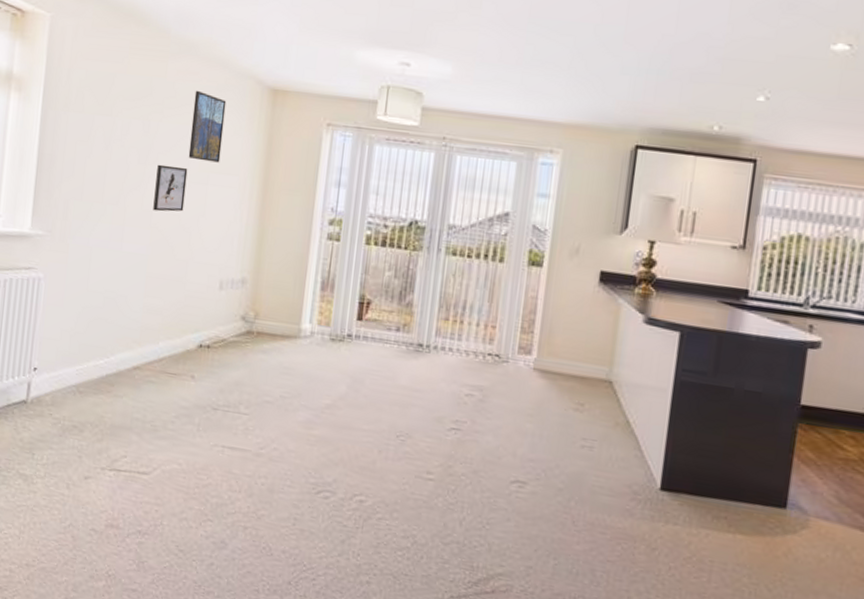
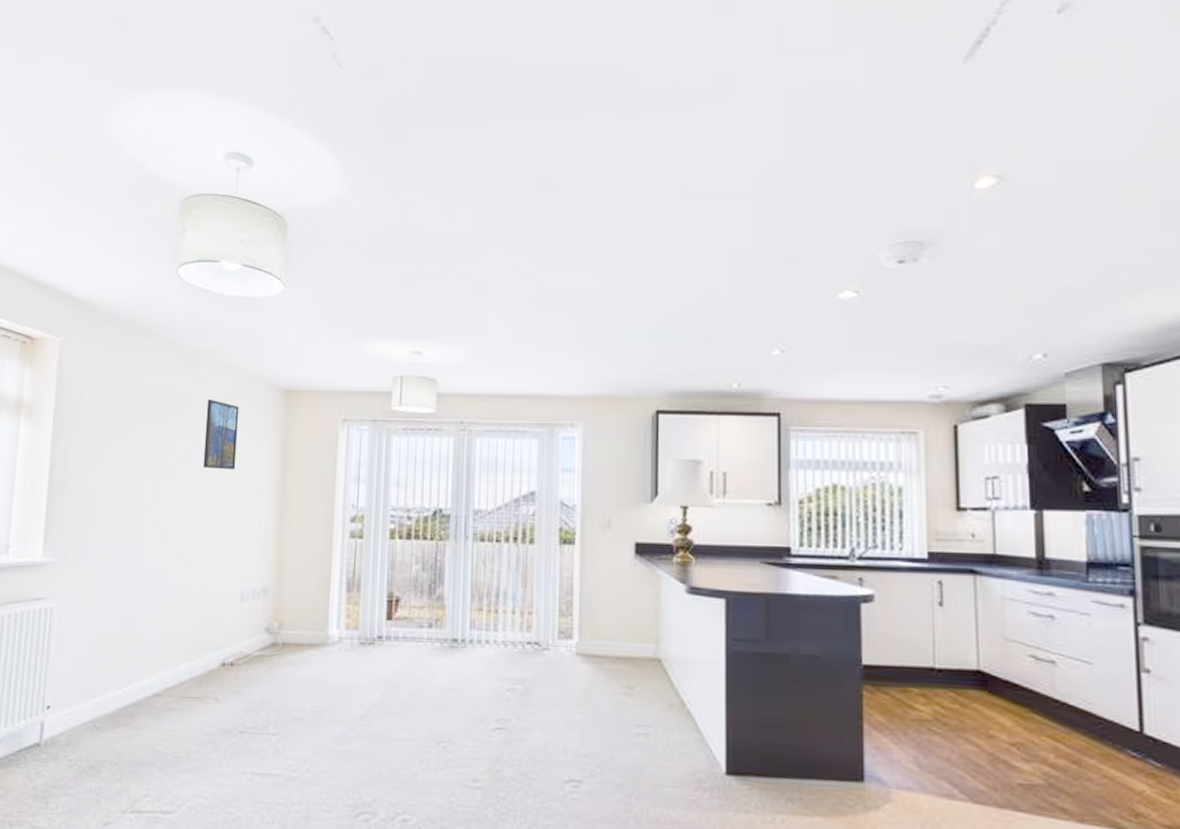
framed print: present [153,164,188,212] -> none [168,477,203,526]

